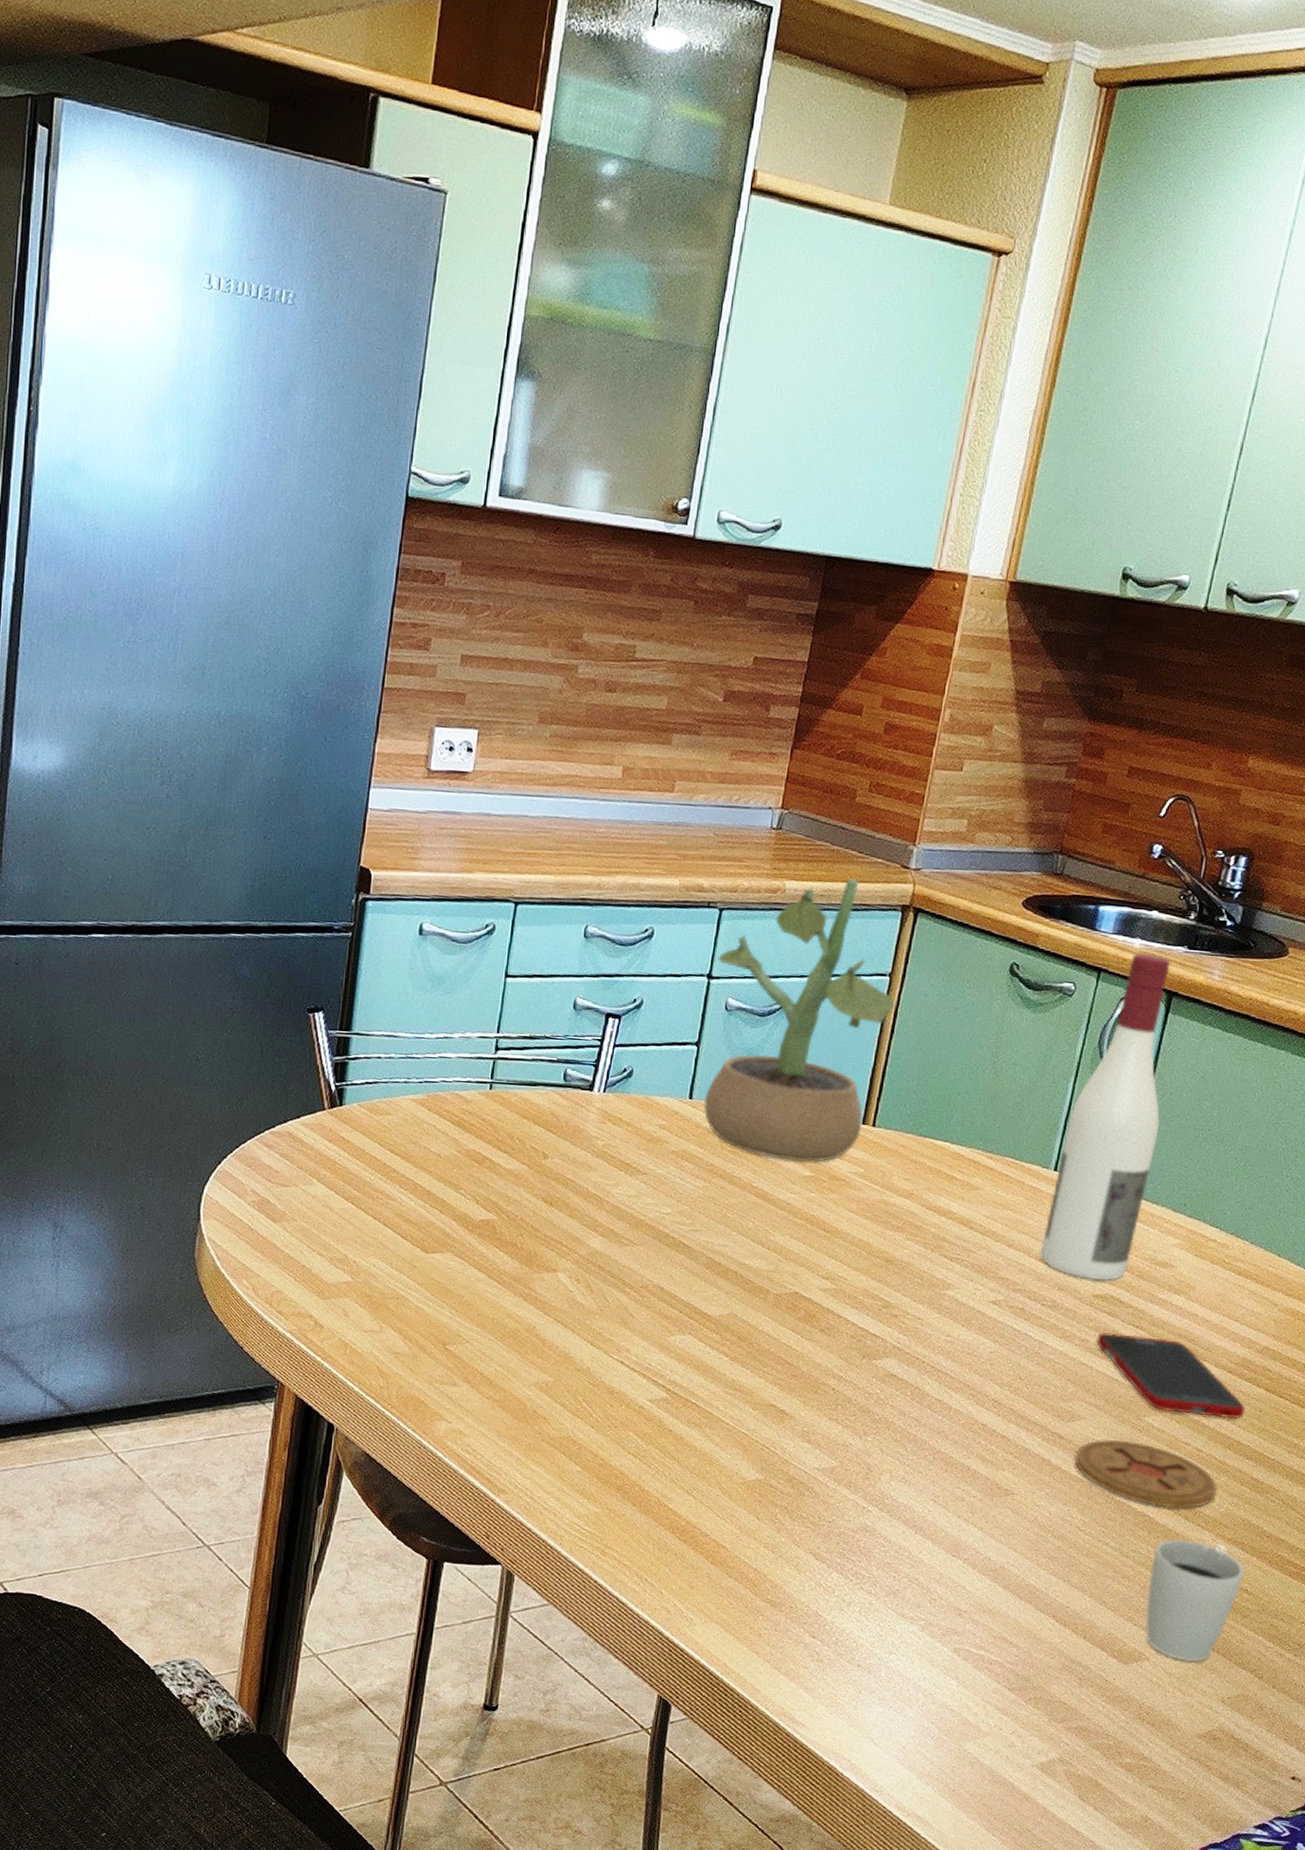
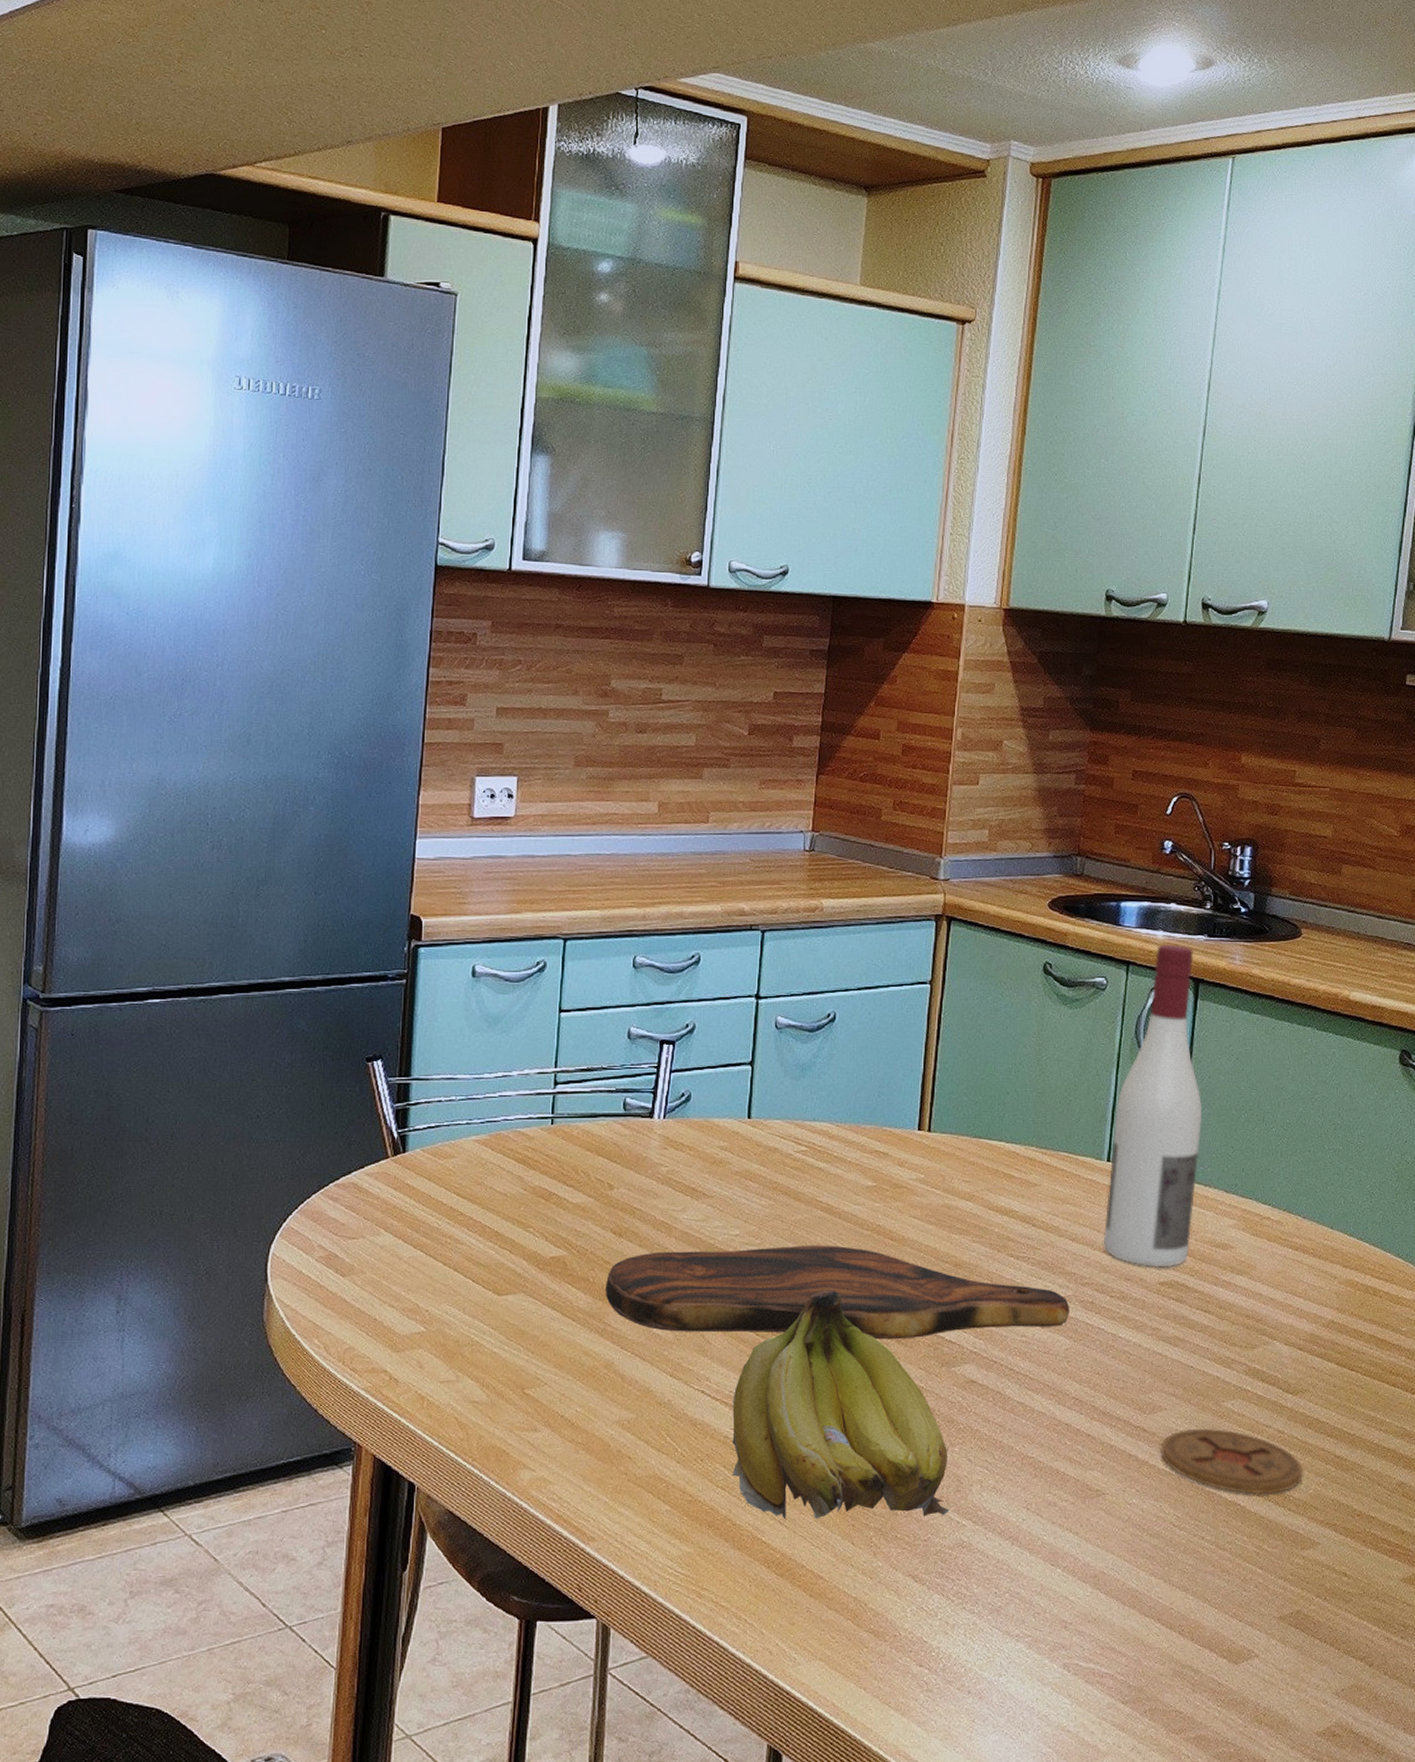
cutting board: none [532,1223,999,1330] -> present [605,1245,1069,1340]
fruit: none [644,1274,860,1501] -> present [732,1290,949,1519]
potted plant: present [703,878,895,1163] -> none [763,893,938,1173]
cell phone: present [1096,1332,1245,1418] -> none [1168,1319,1319,1396]
cup: present [1146,1532,1245,1662] -> none [1249,1516,1341,1655]

